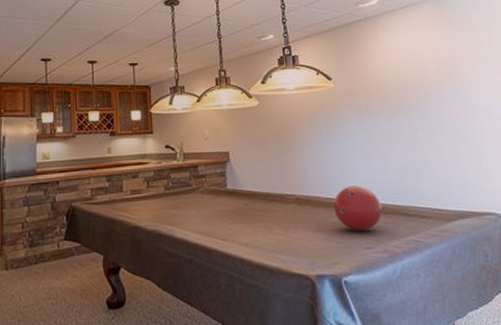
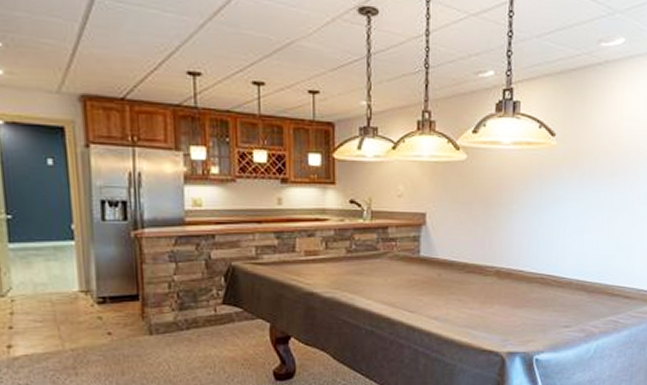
bowling ball: present [333,185,382,232] -> none [536,260,587,310]

